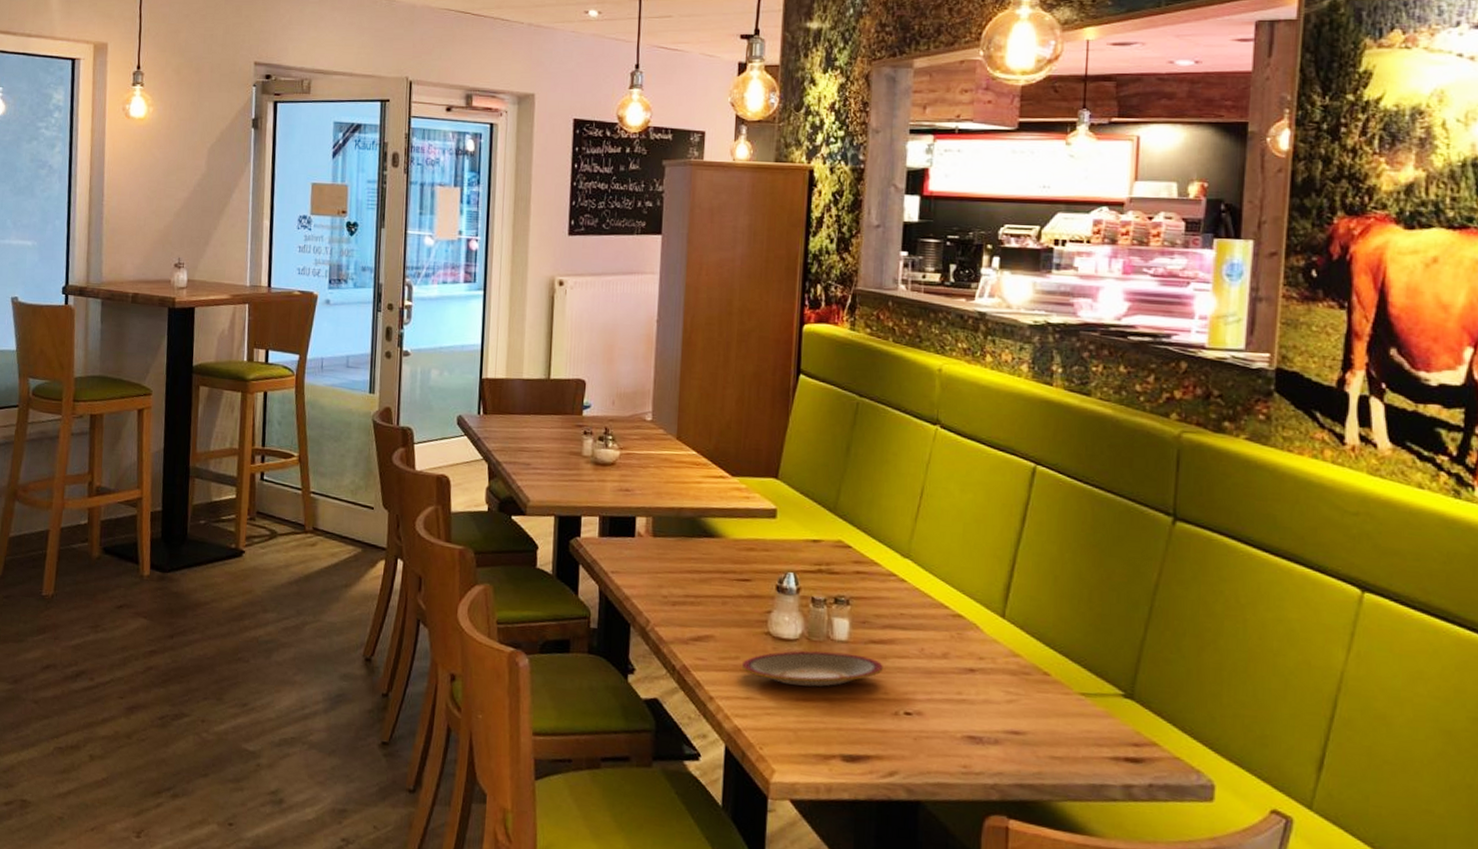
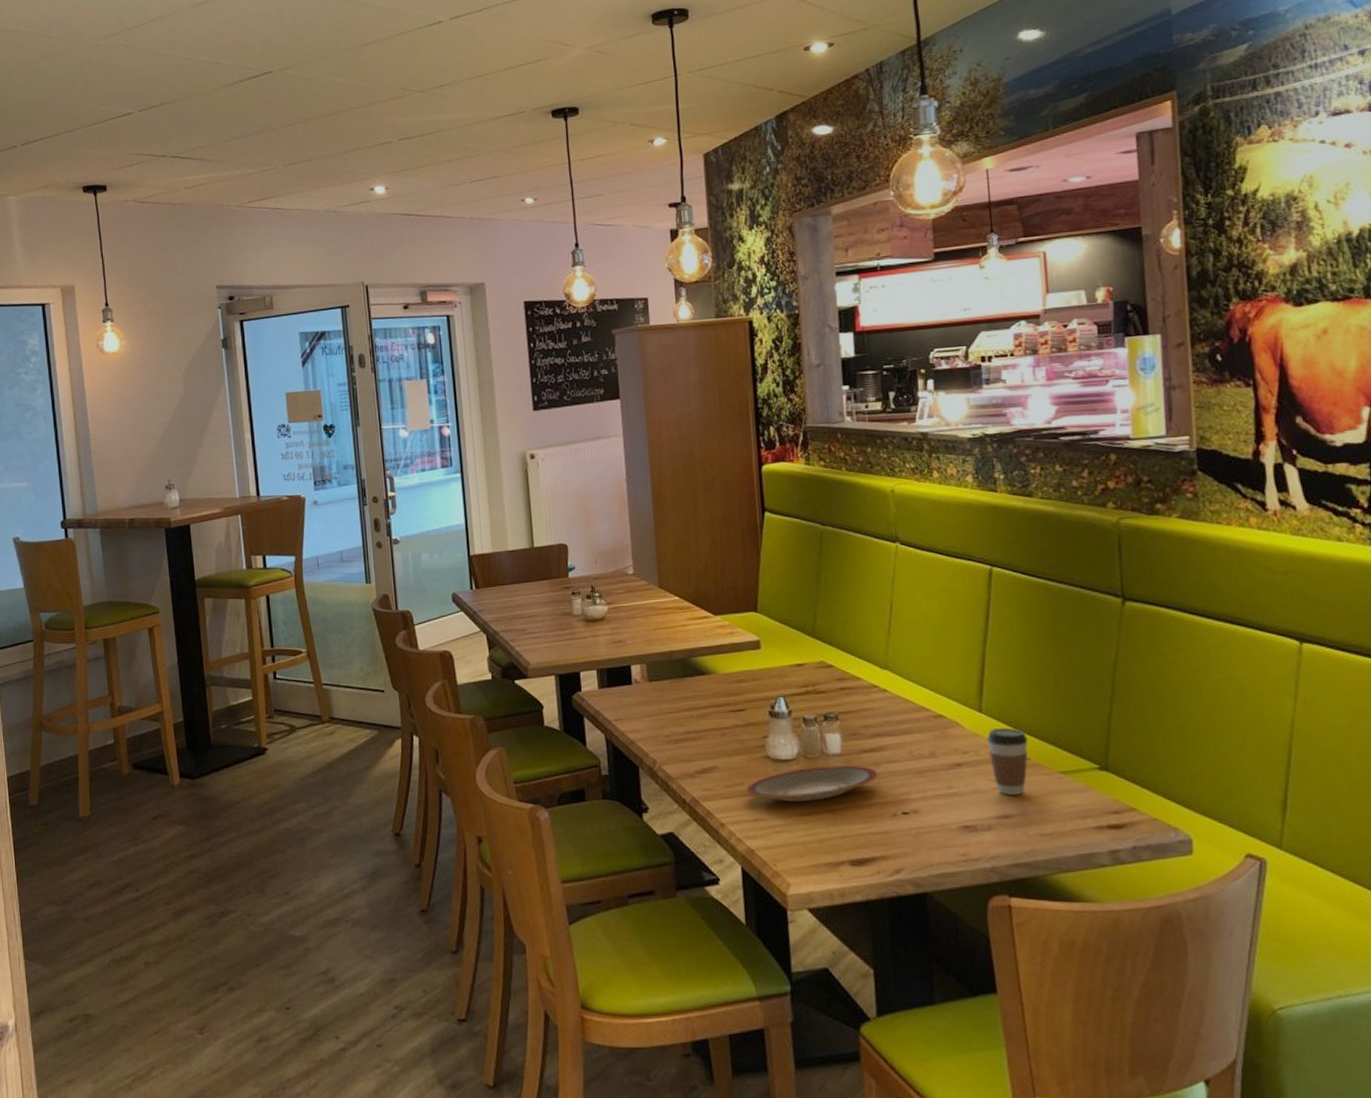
coffee cup: none [1006,637,1051,712] -> present [987,728,1028,795]

